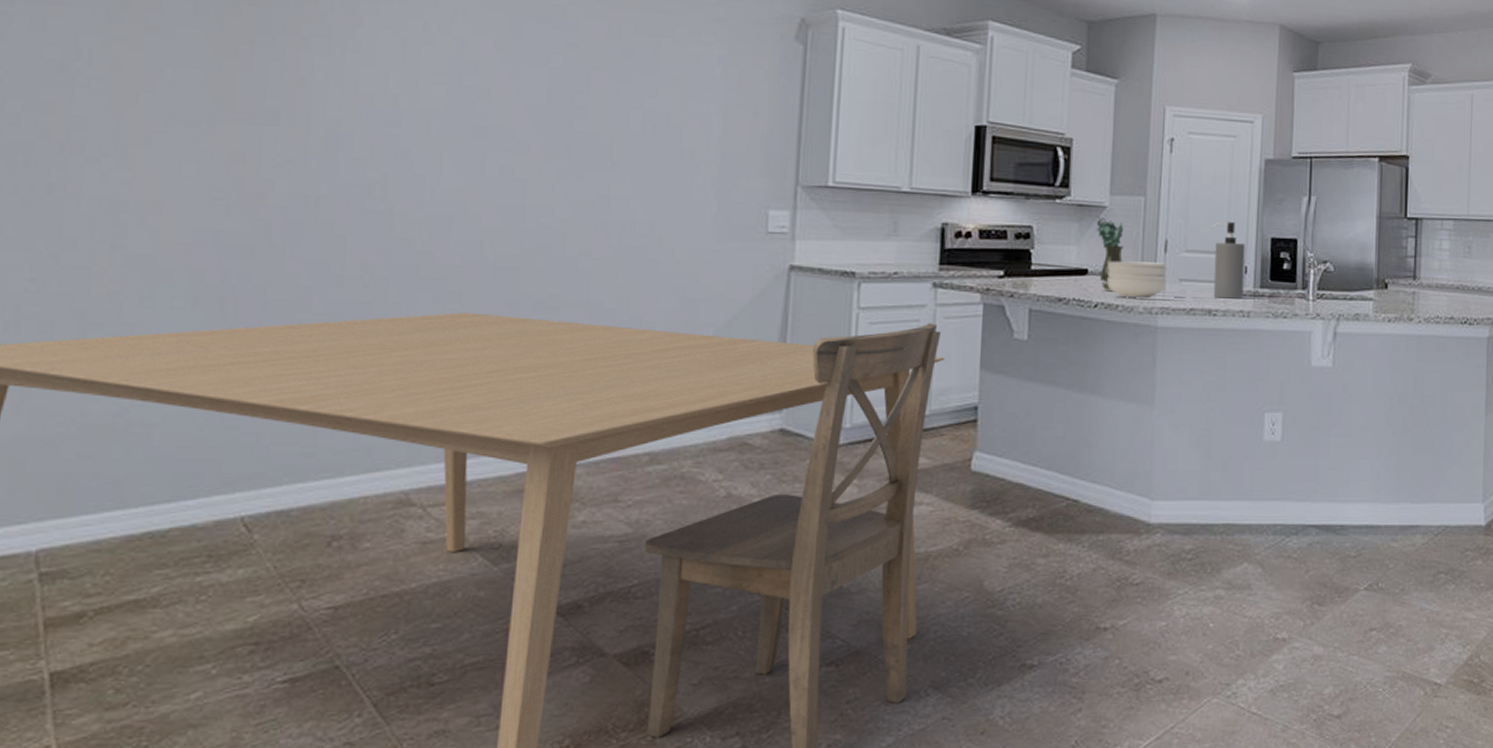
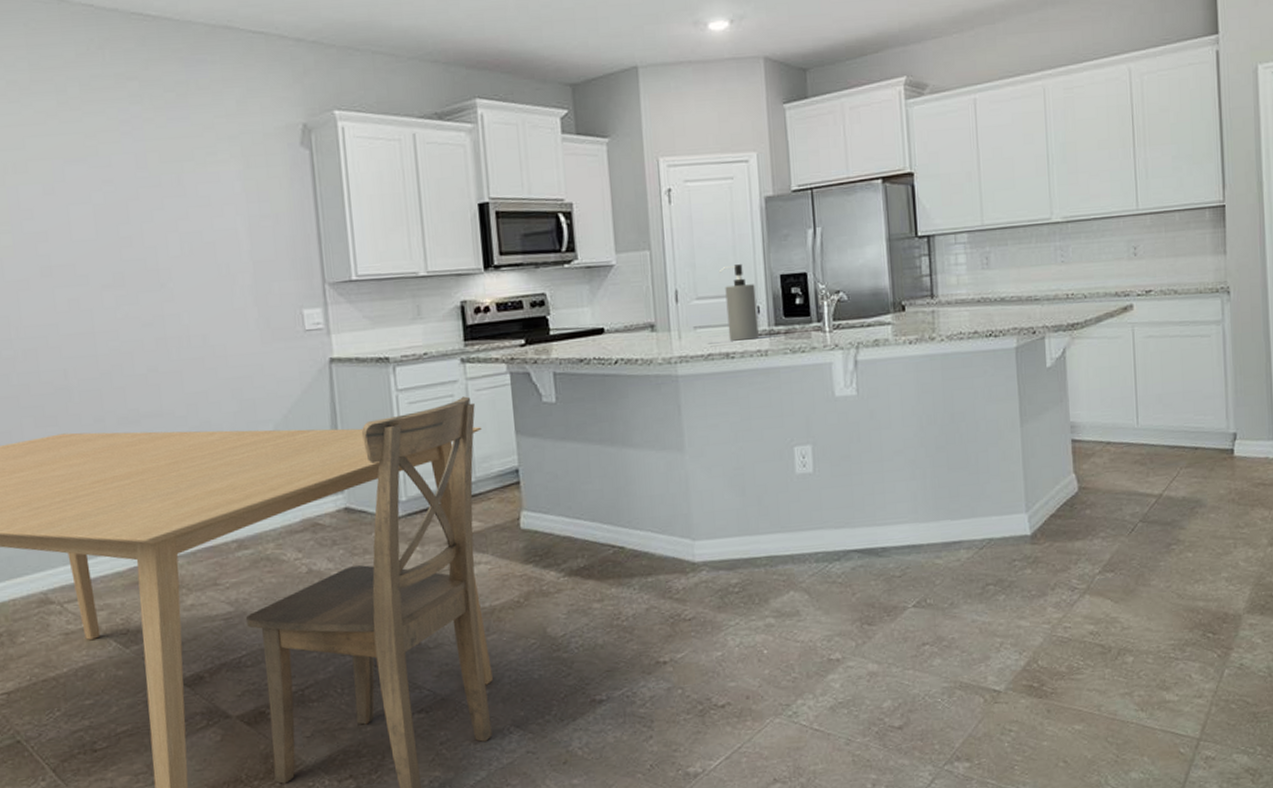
vase: present [1095,216,1124,292] -> none [606,275,636,348]
bowl: present [1107,260,1167,299] -> none [621,312,682,352]

